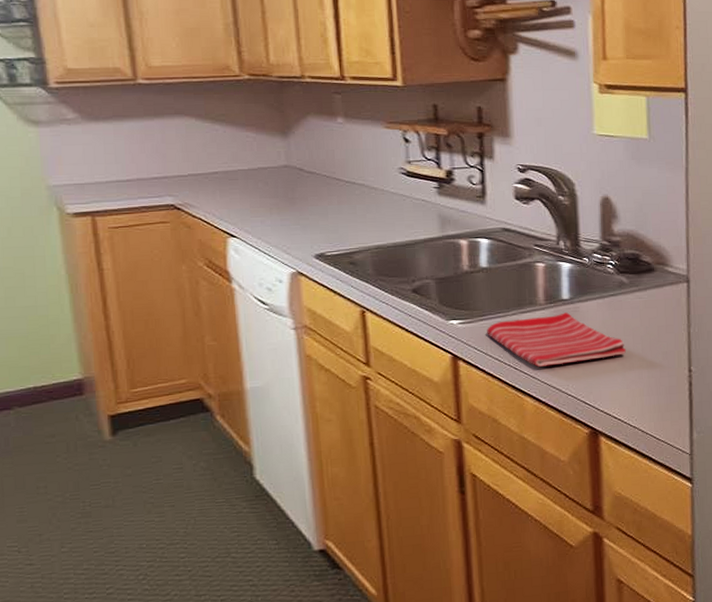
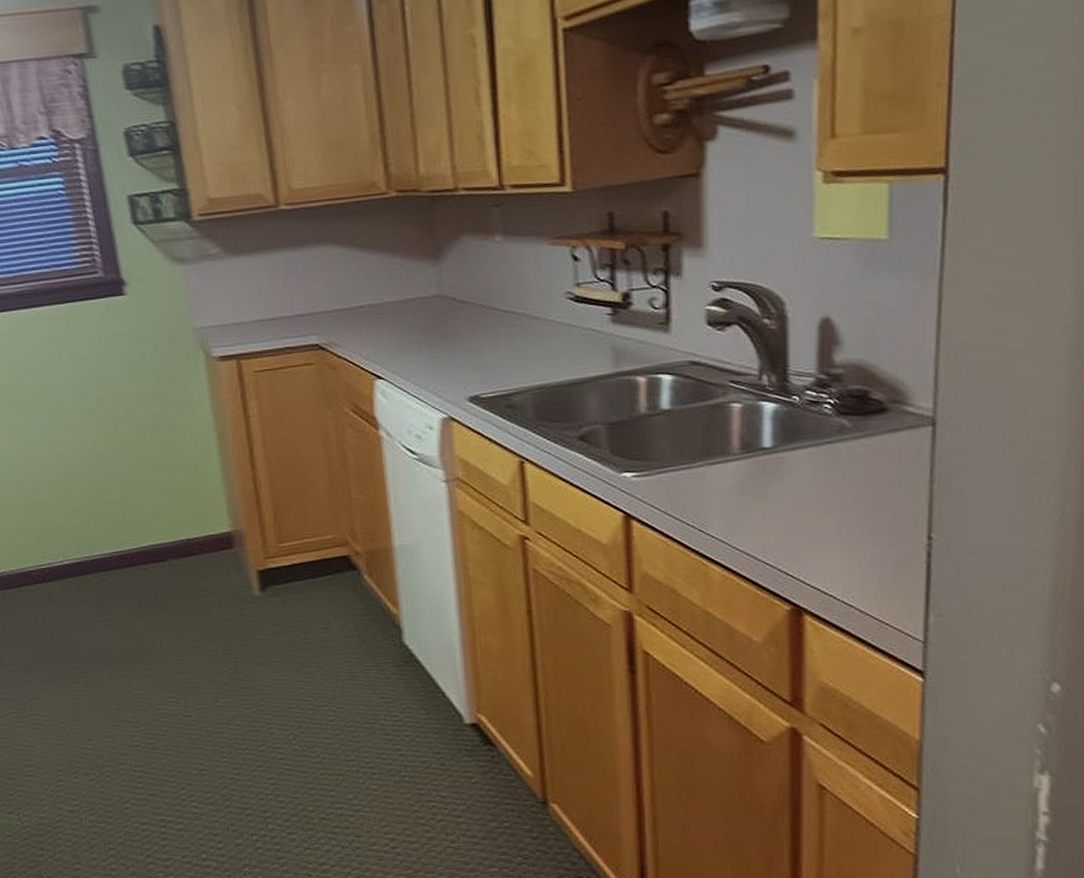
dish towel: present [487,312,627,367] -> none [667,464,845,529]

